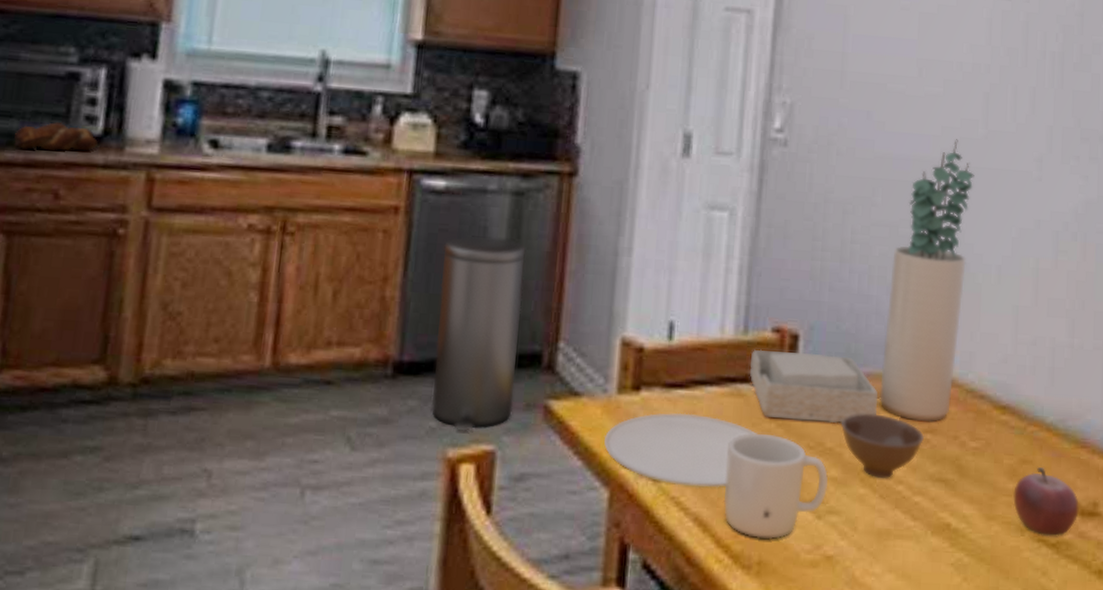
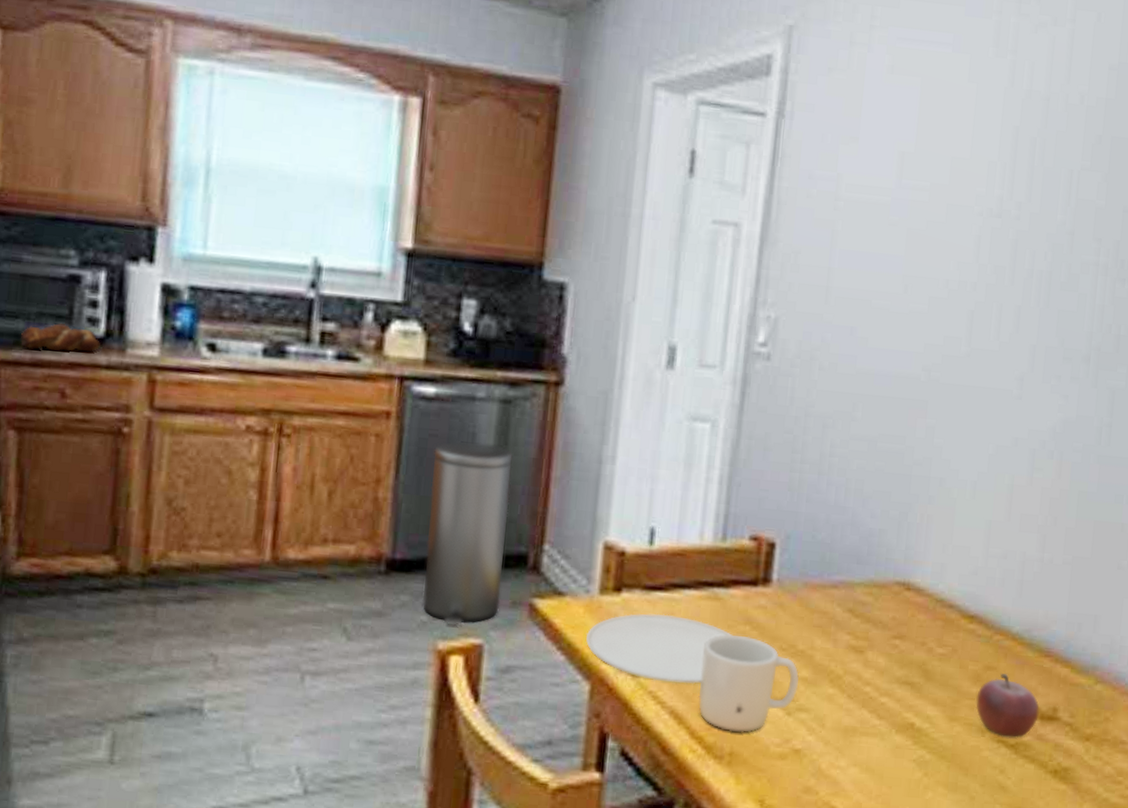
napkin holder: present [749,349,880,424] -> none [726,556,852,628]
bowl: present [840,413,925,478] -> none [812,619,894,680]
vase: present [878,139,974,422] -> none [850,356,955,629]

